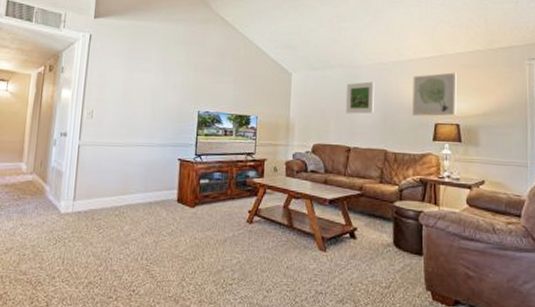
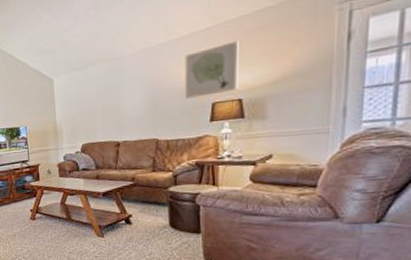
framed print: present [345,81,374,114] -> none [110,70,142,109]

